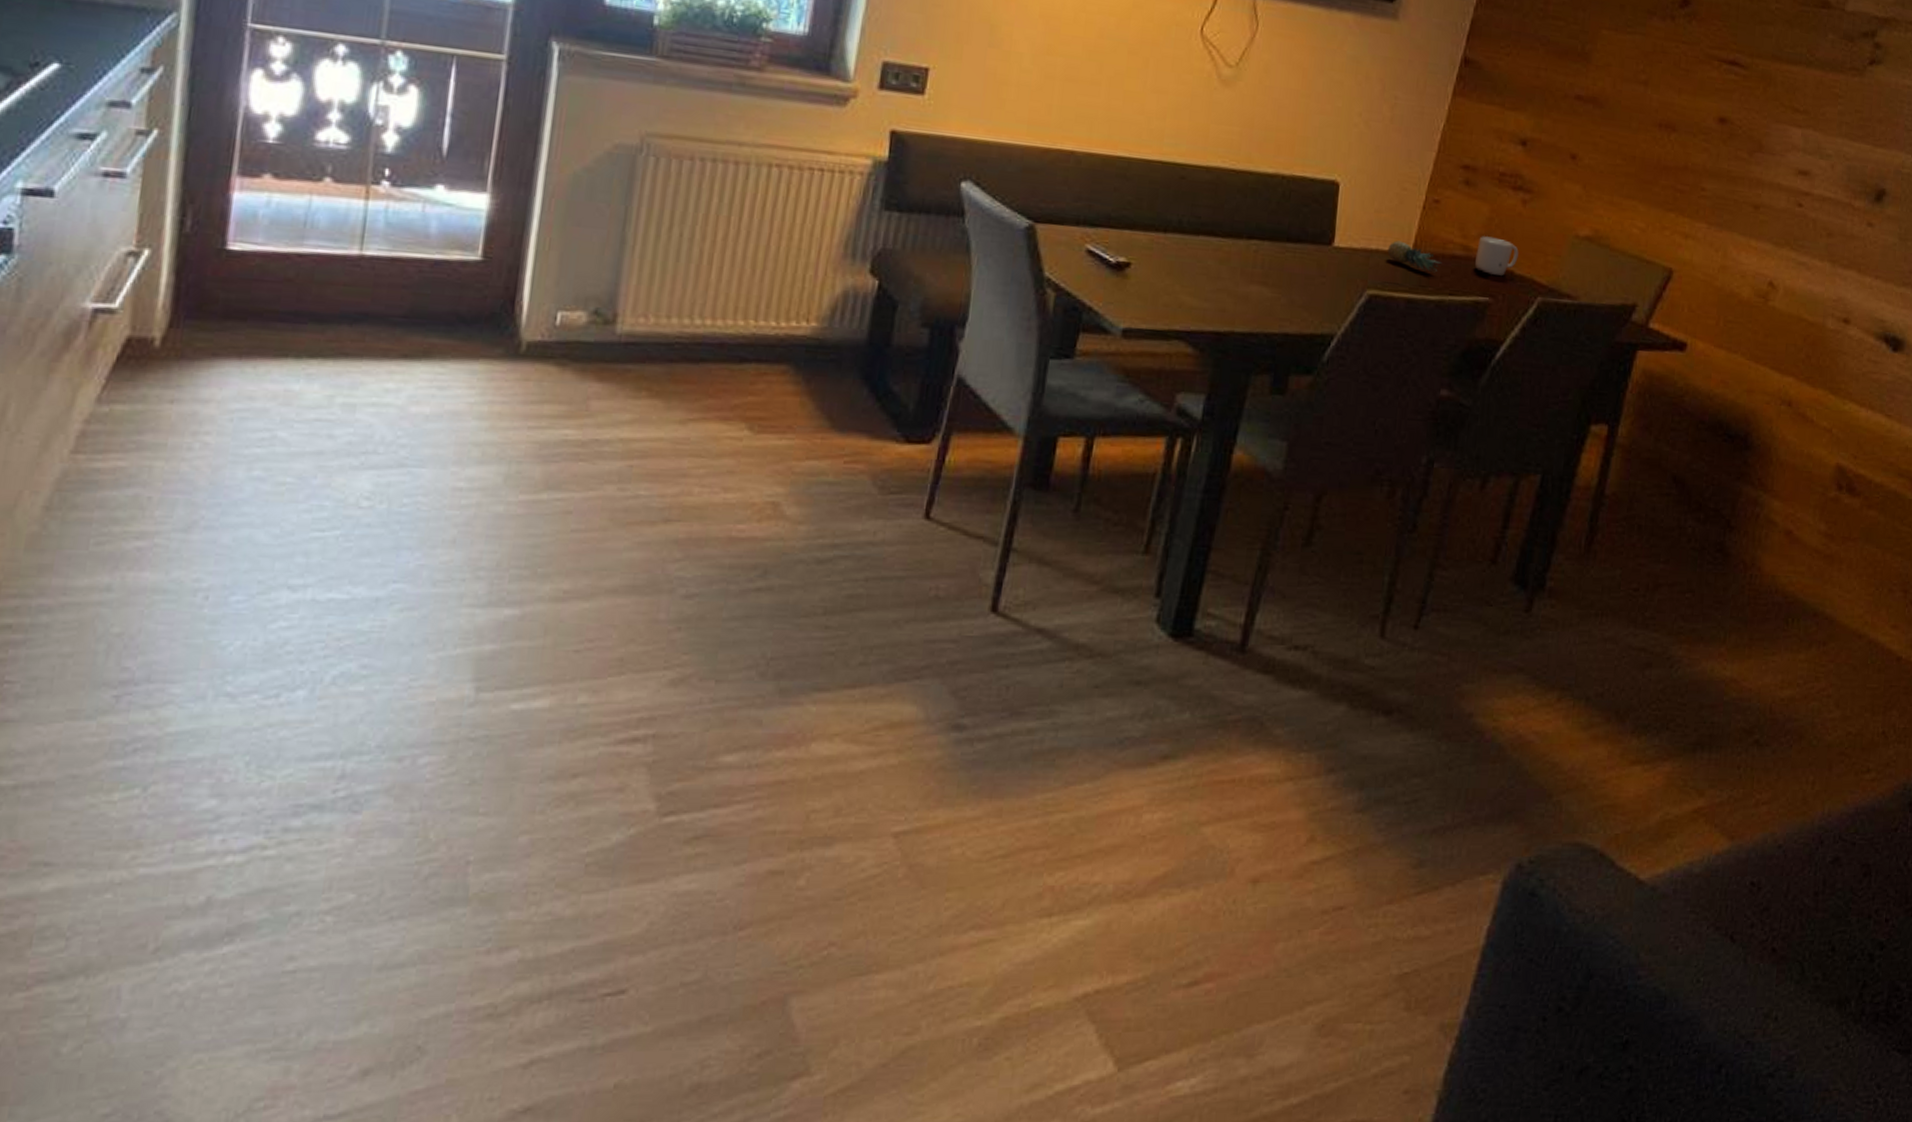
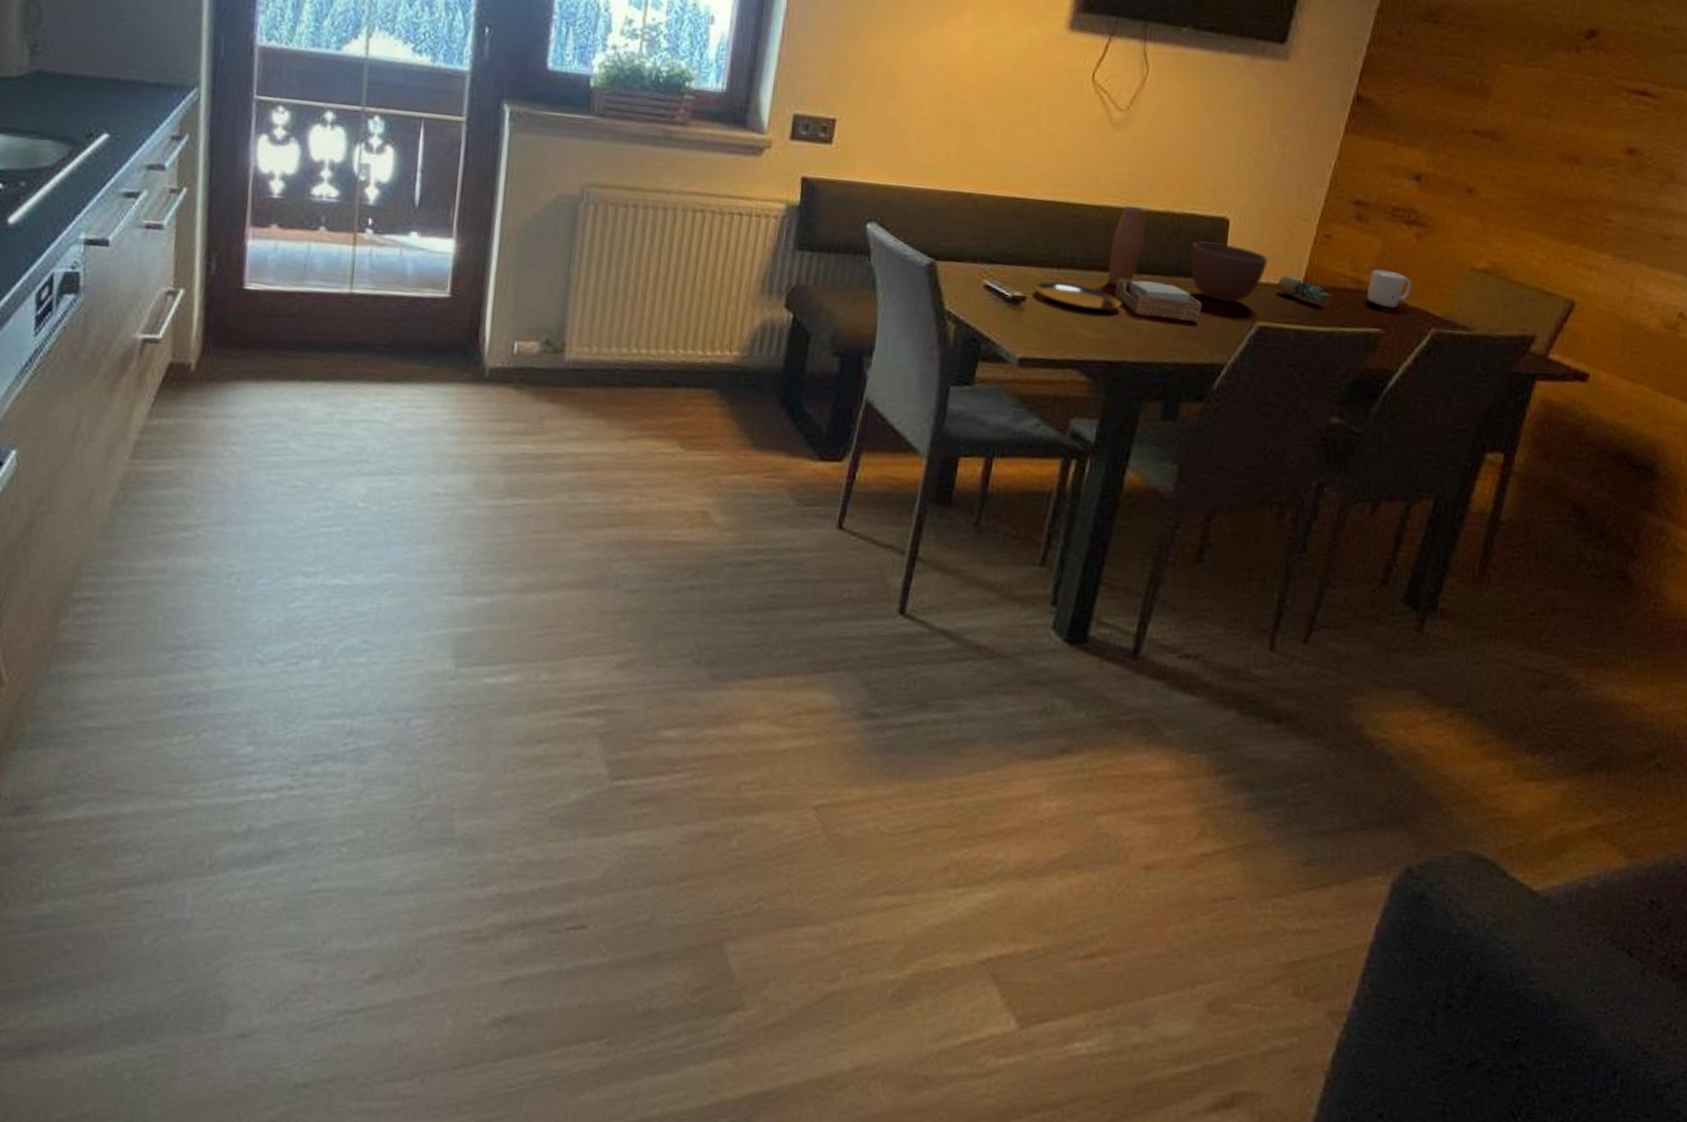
plate: none [1140,246,1231,279] -> present [1035,281,1122,312]
vase: none [1215,166,1255,254] -> present [1107,205,1146,288]
napkin holder: none [1222,244,1312,291] -> present [1114,279,1202,323]
bowl: none [1299,205,1378,271] -> present [1190,241,1268,303]

